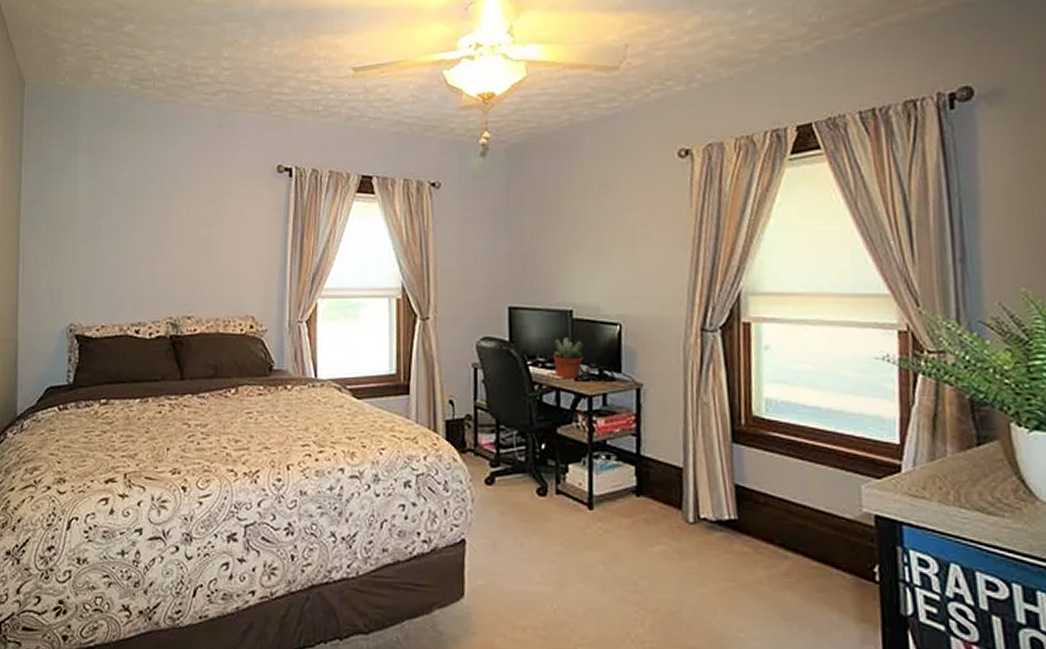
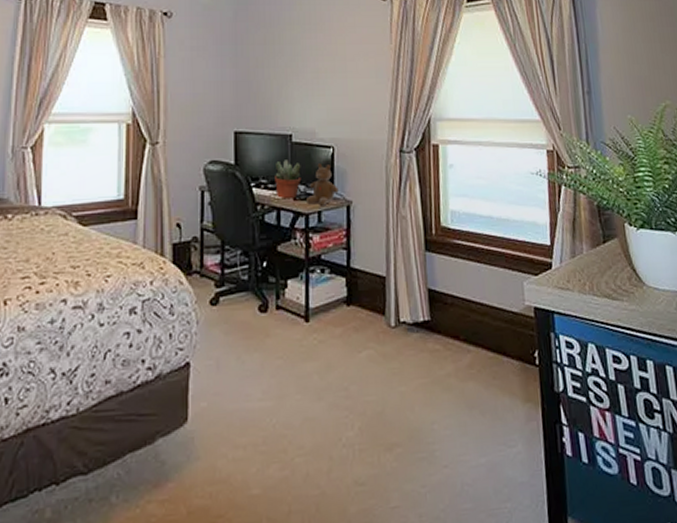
stuffed bear: none [590,342,627,388] -> present [307,163,339,206]

